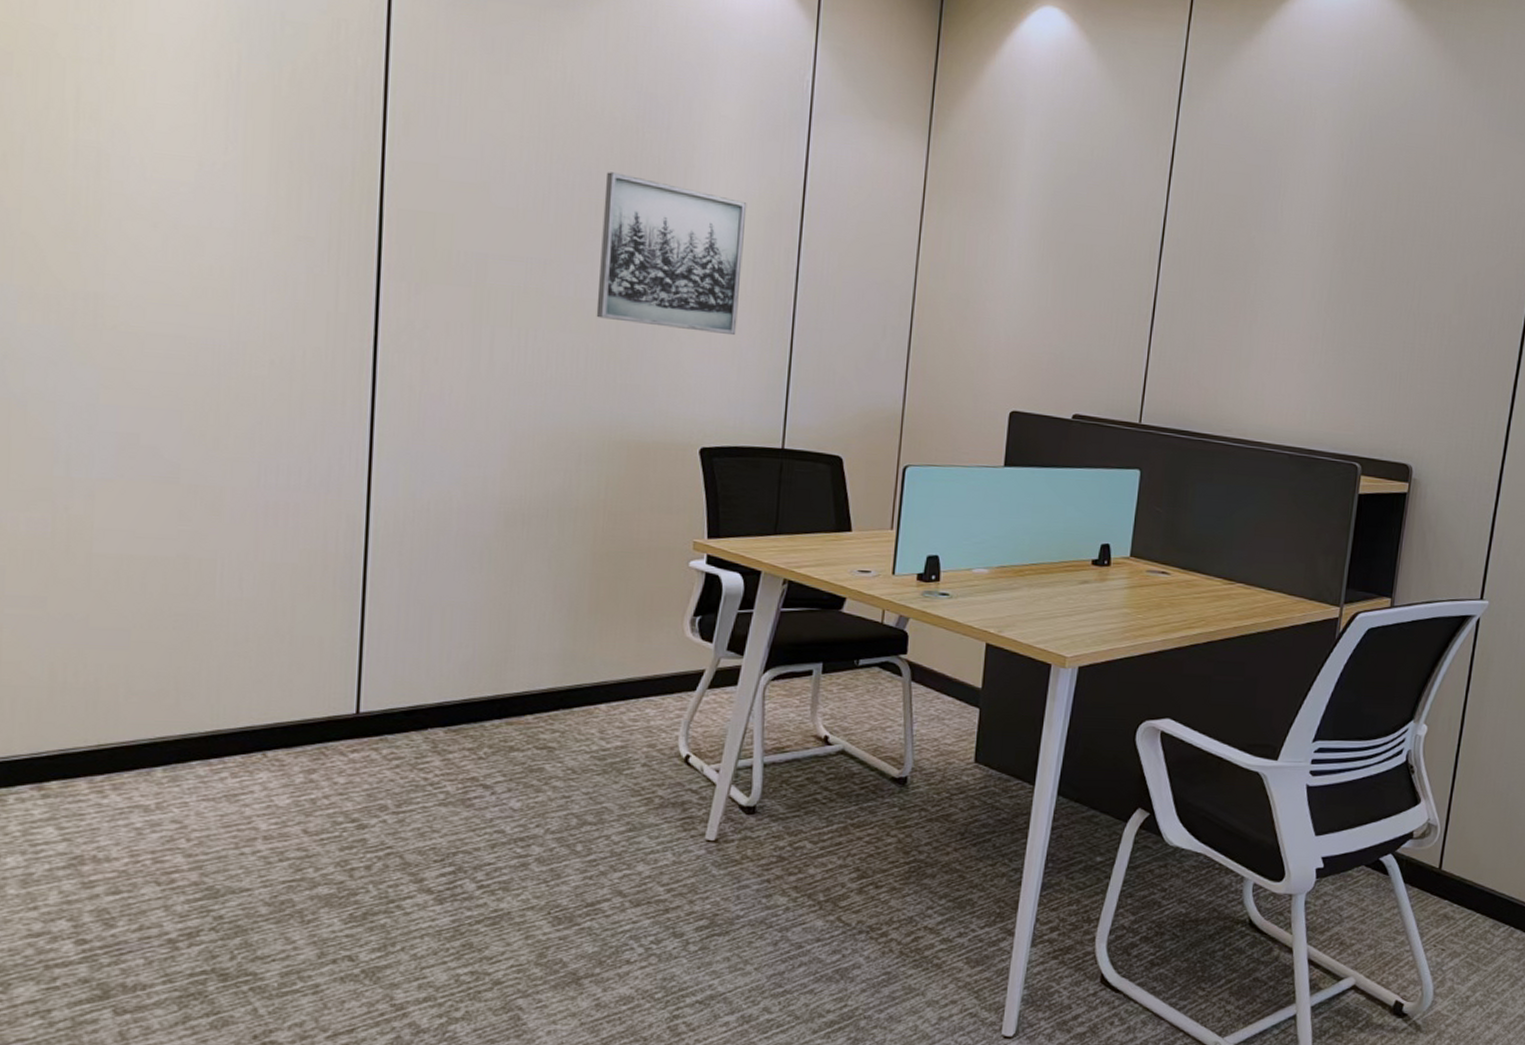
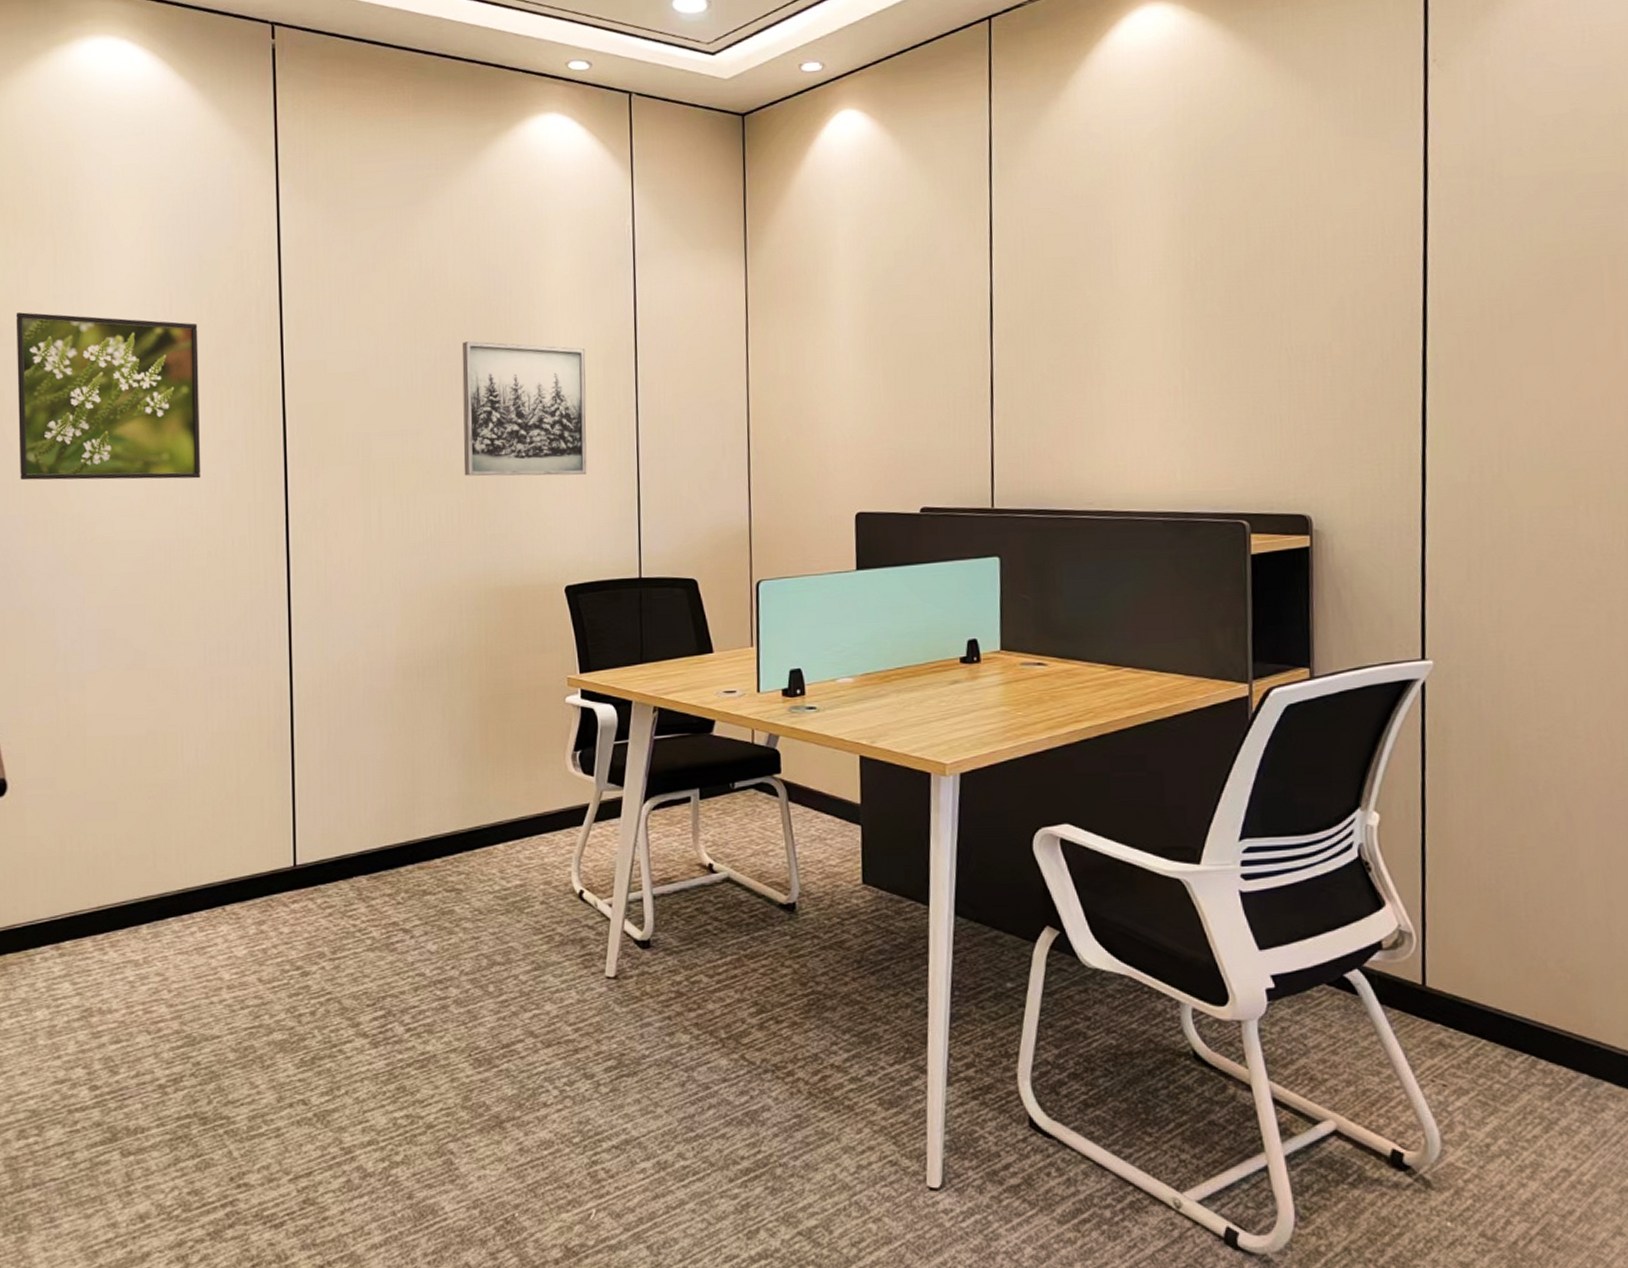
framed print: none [13,36,275,275] -> present [16,312,201,481]

